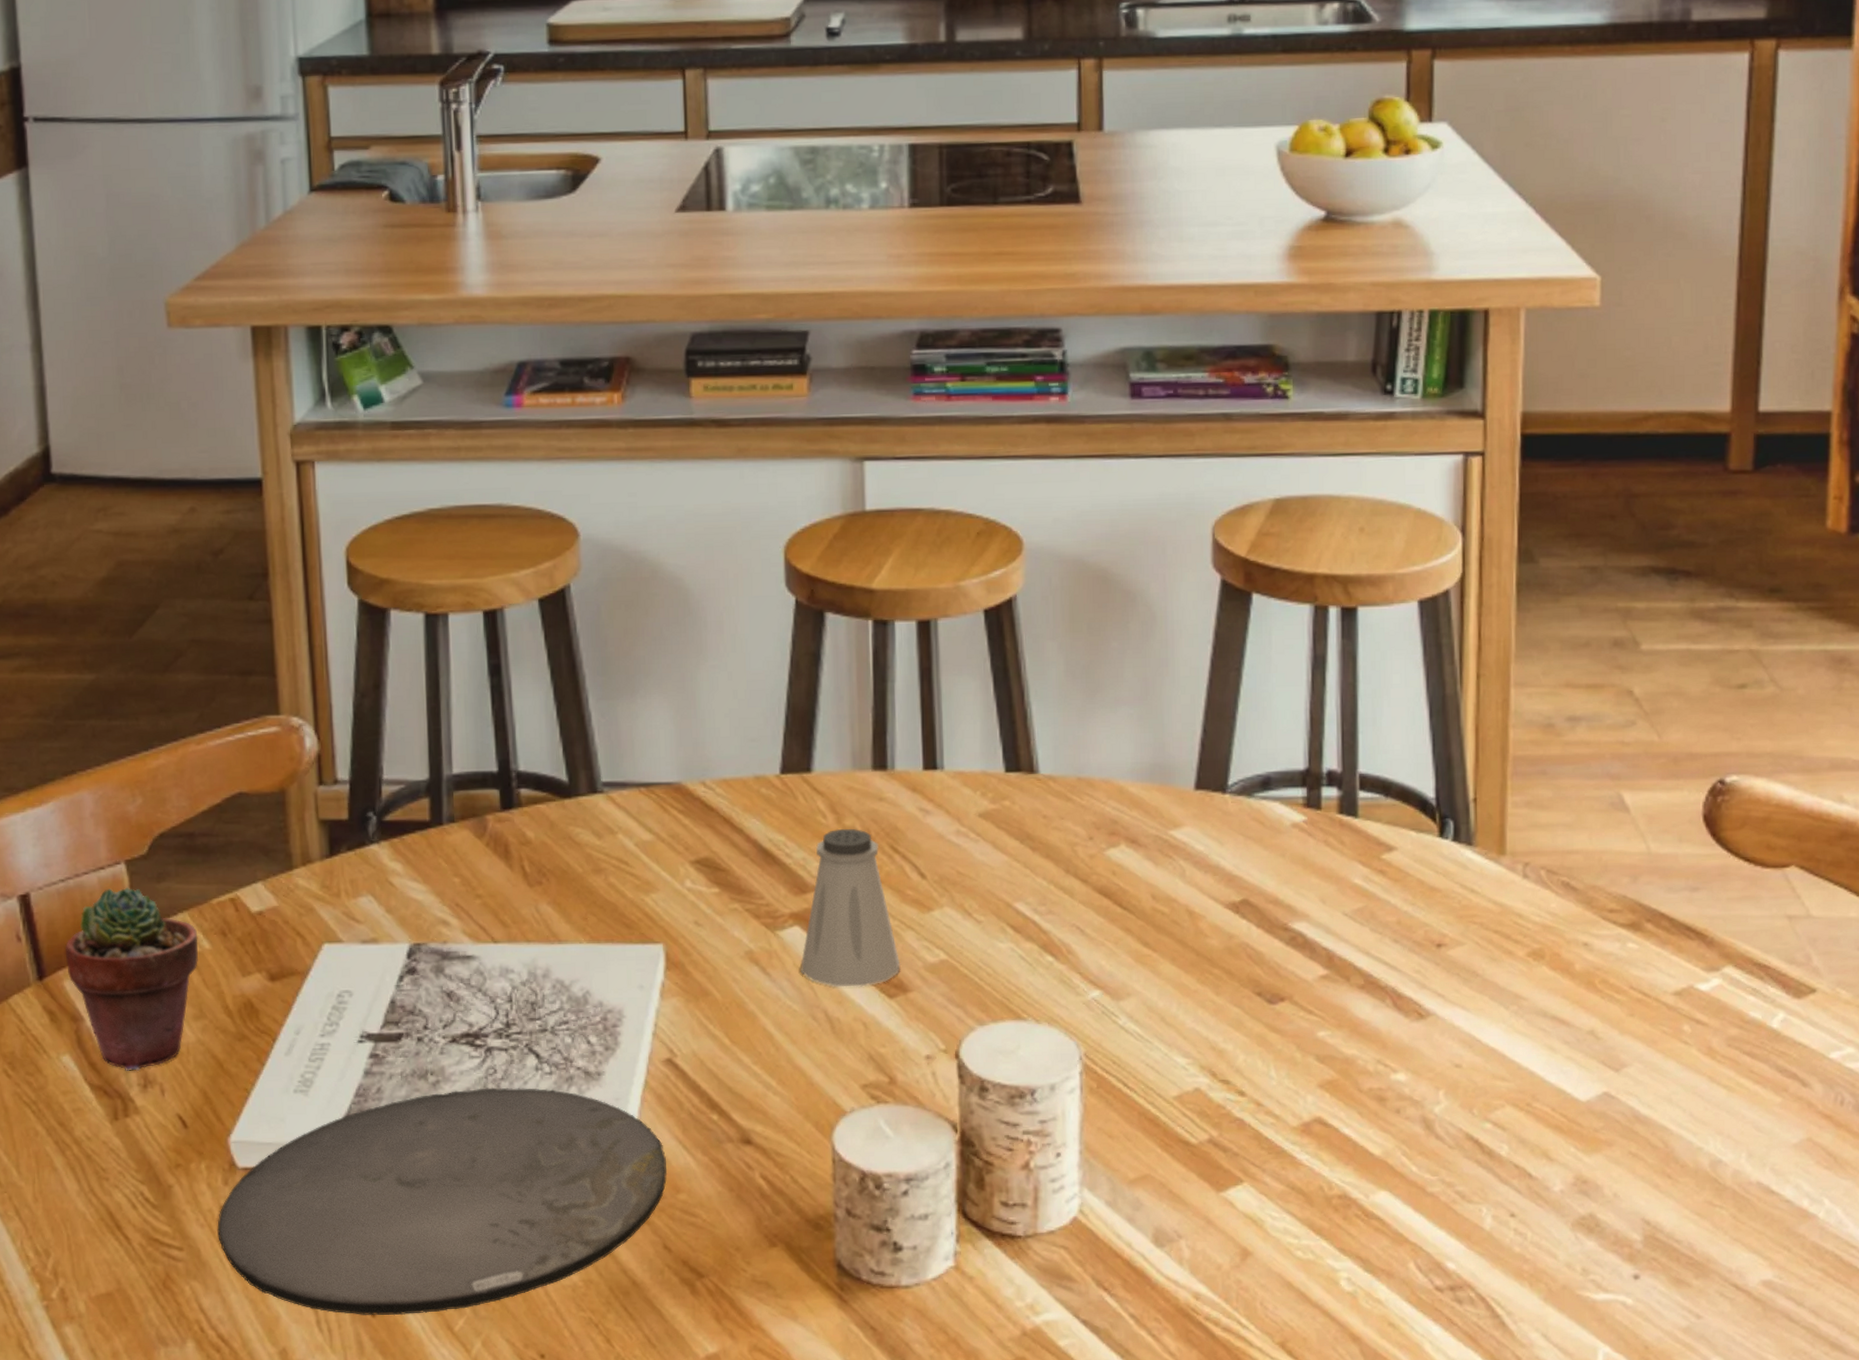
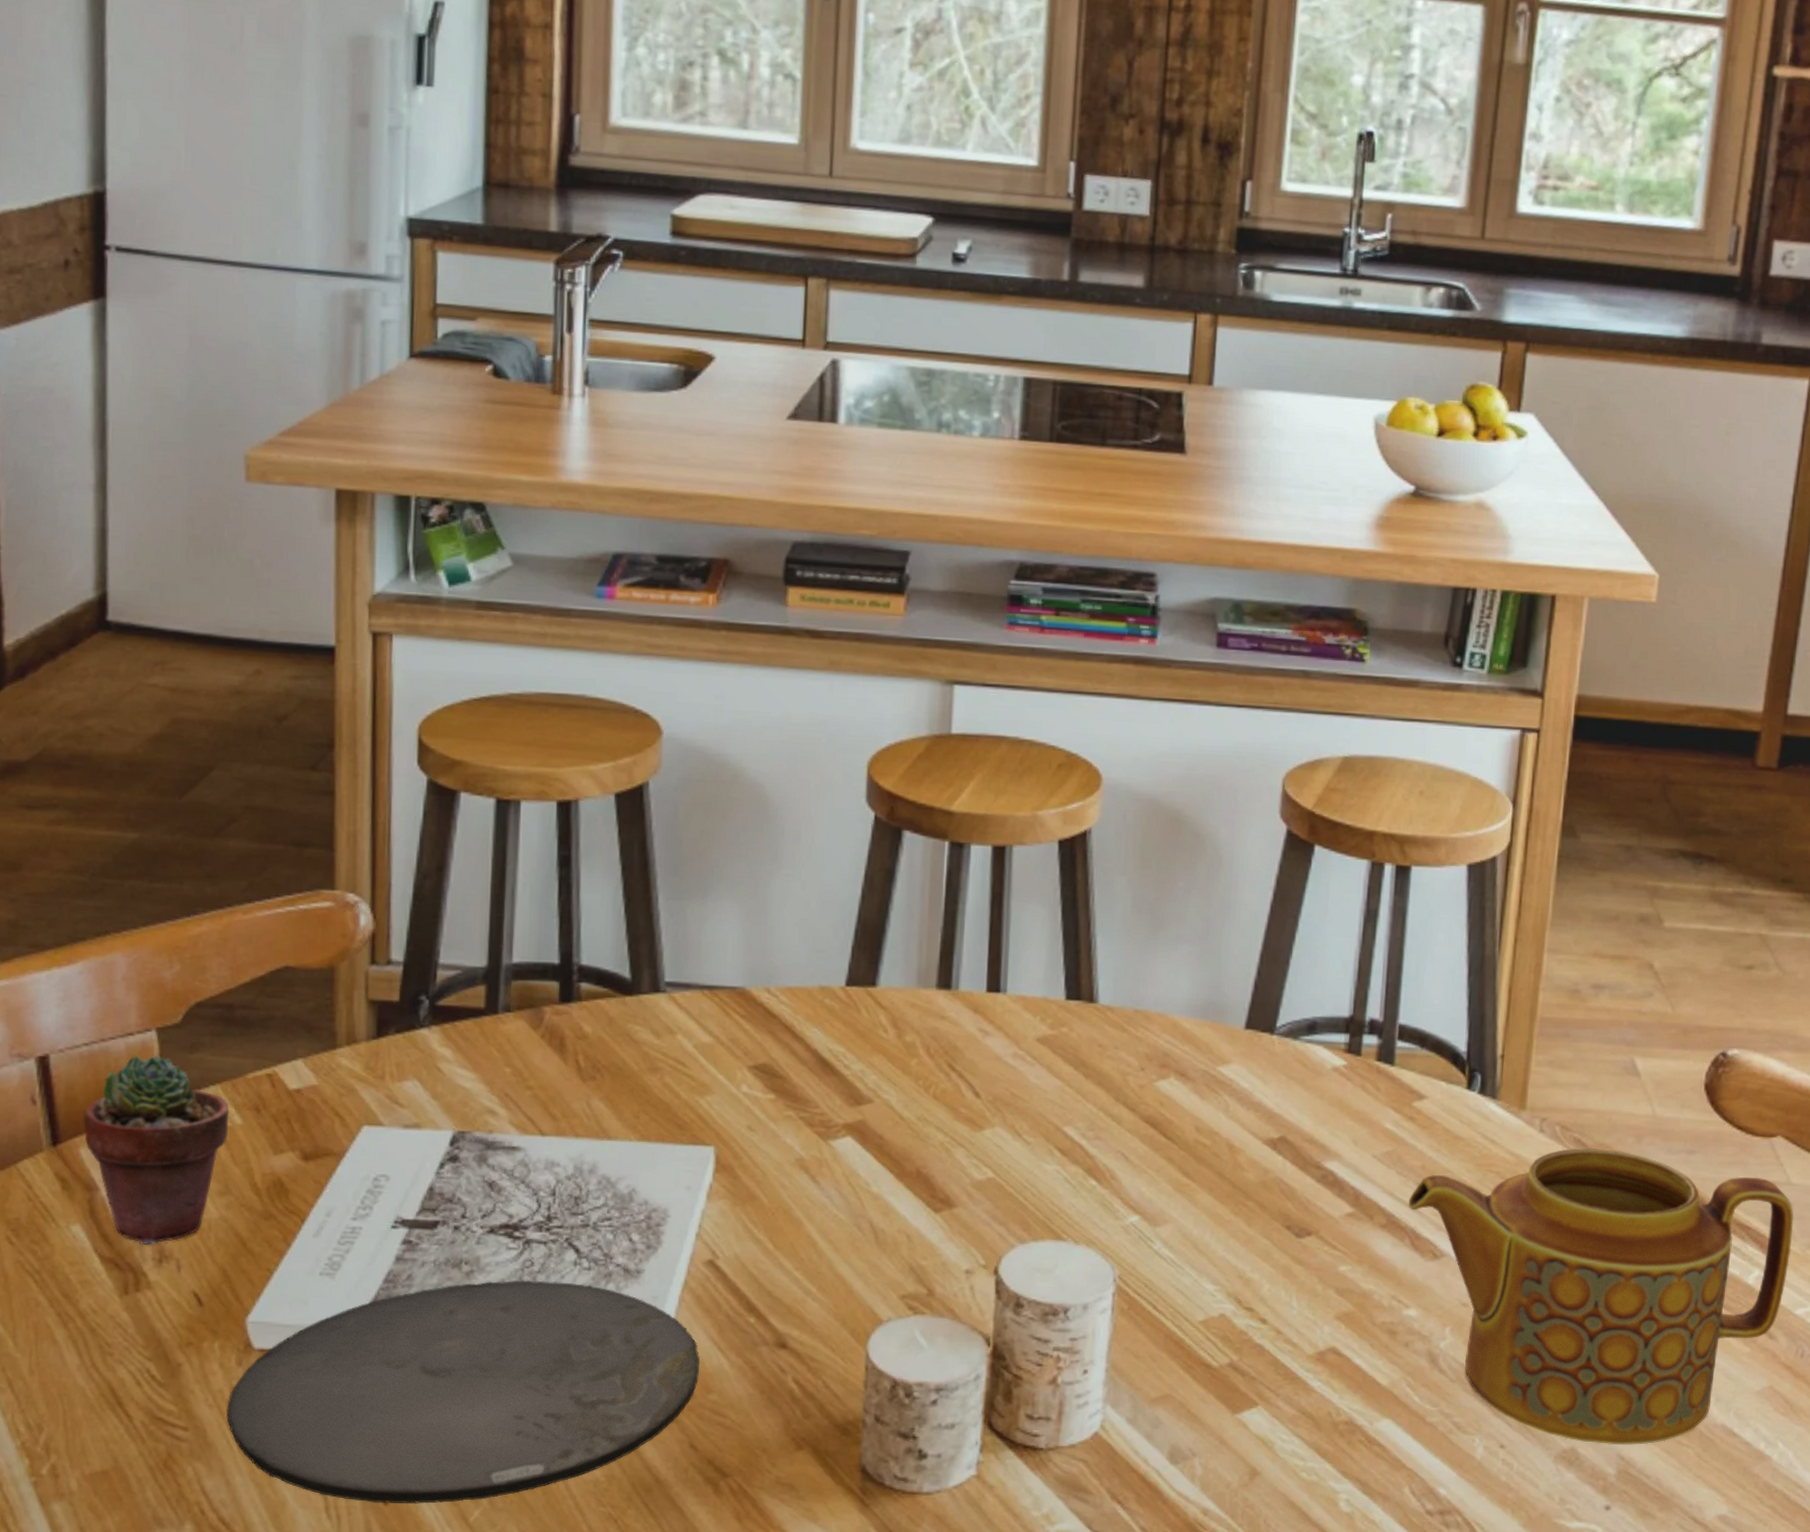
saltshaker: present [800,828,901,987] -> none [849,1043,949,1200]
teapot: none [1387,891,1819,1209] -> present [1409,1147,1794,1446]

